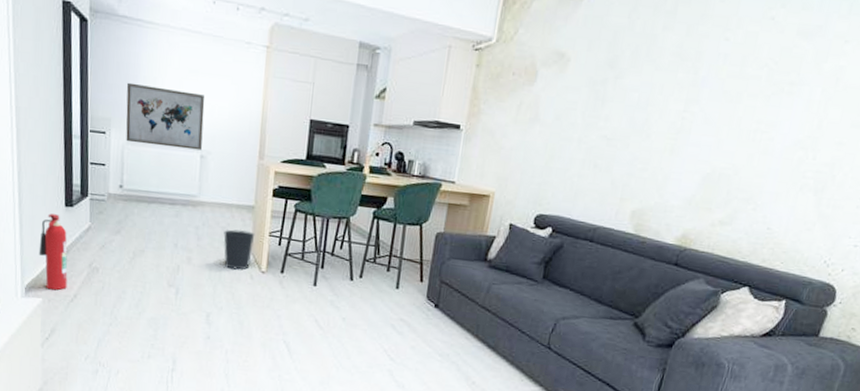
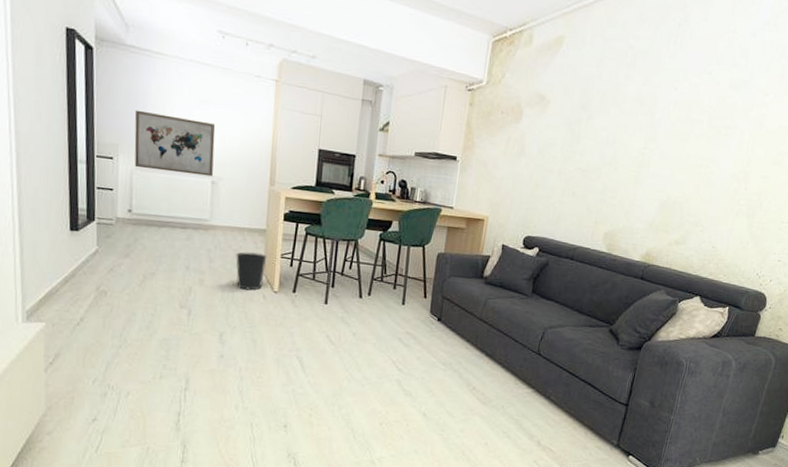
fire extinguisher: present [38,213,68,291] -> none [41,238,73,315]

